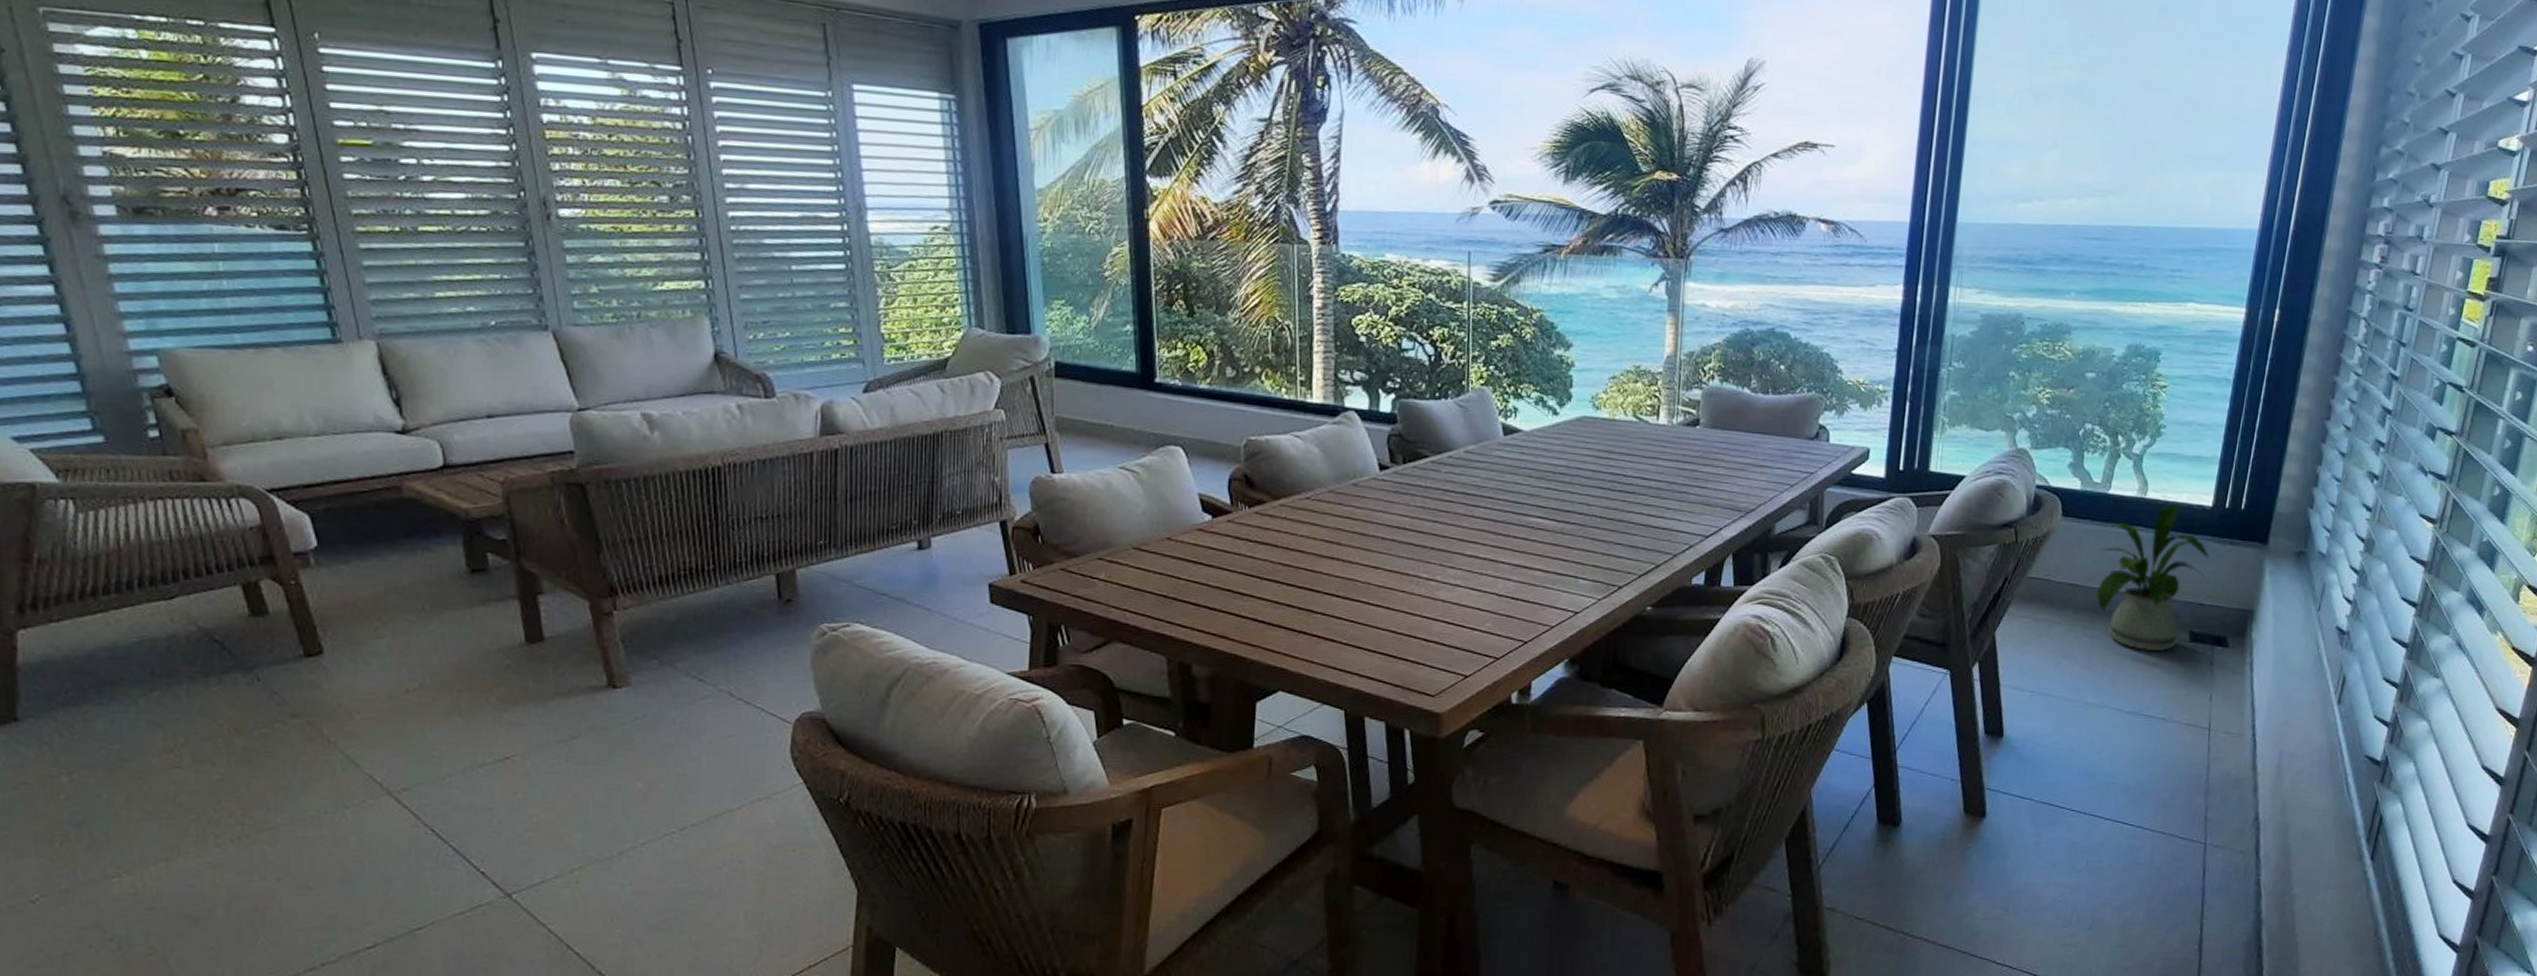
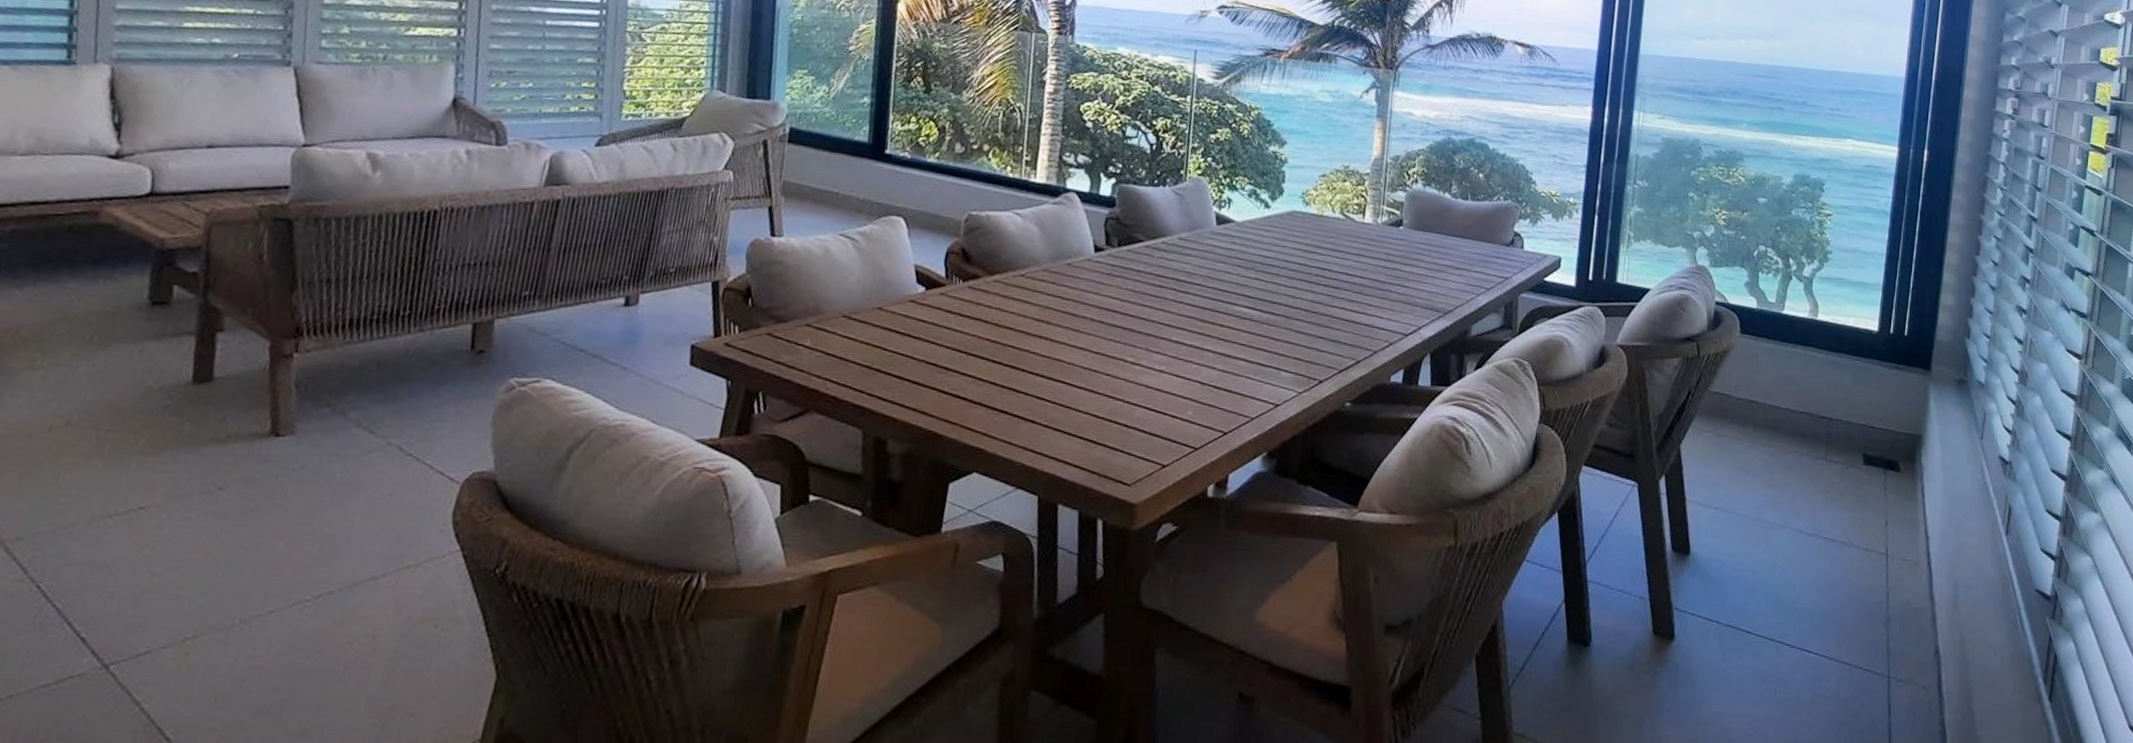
house plant: present [2096,503,2209,652] -> none [1774,326,1877,474]

